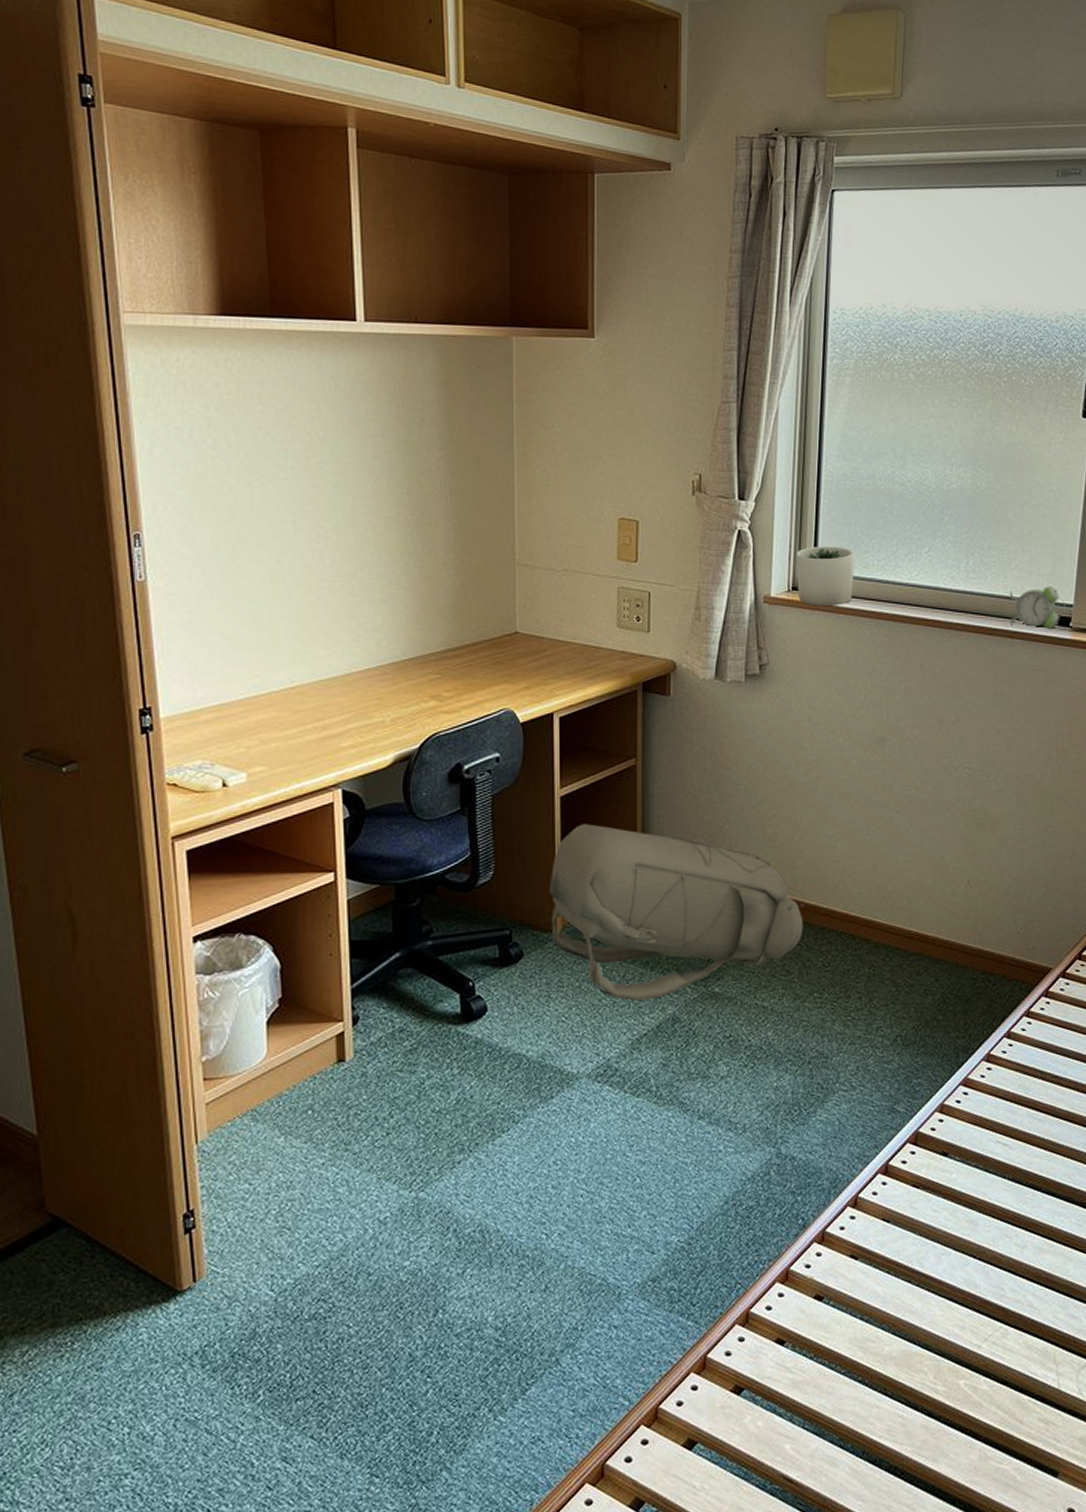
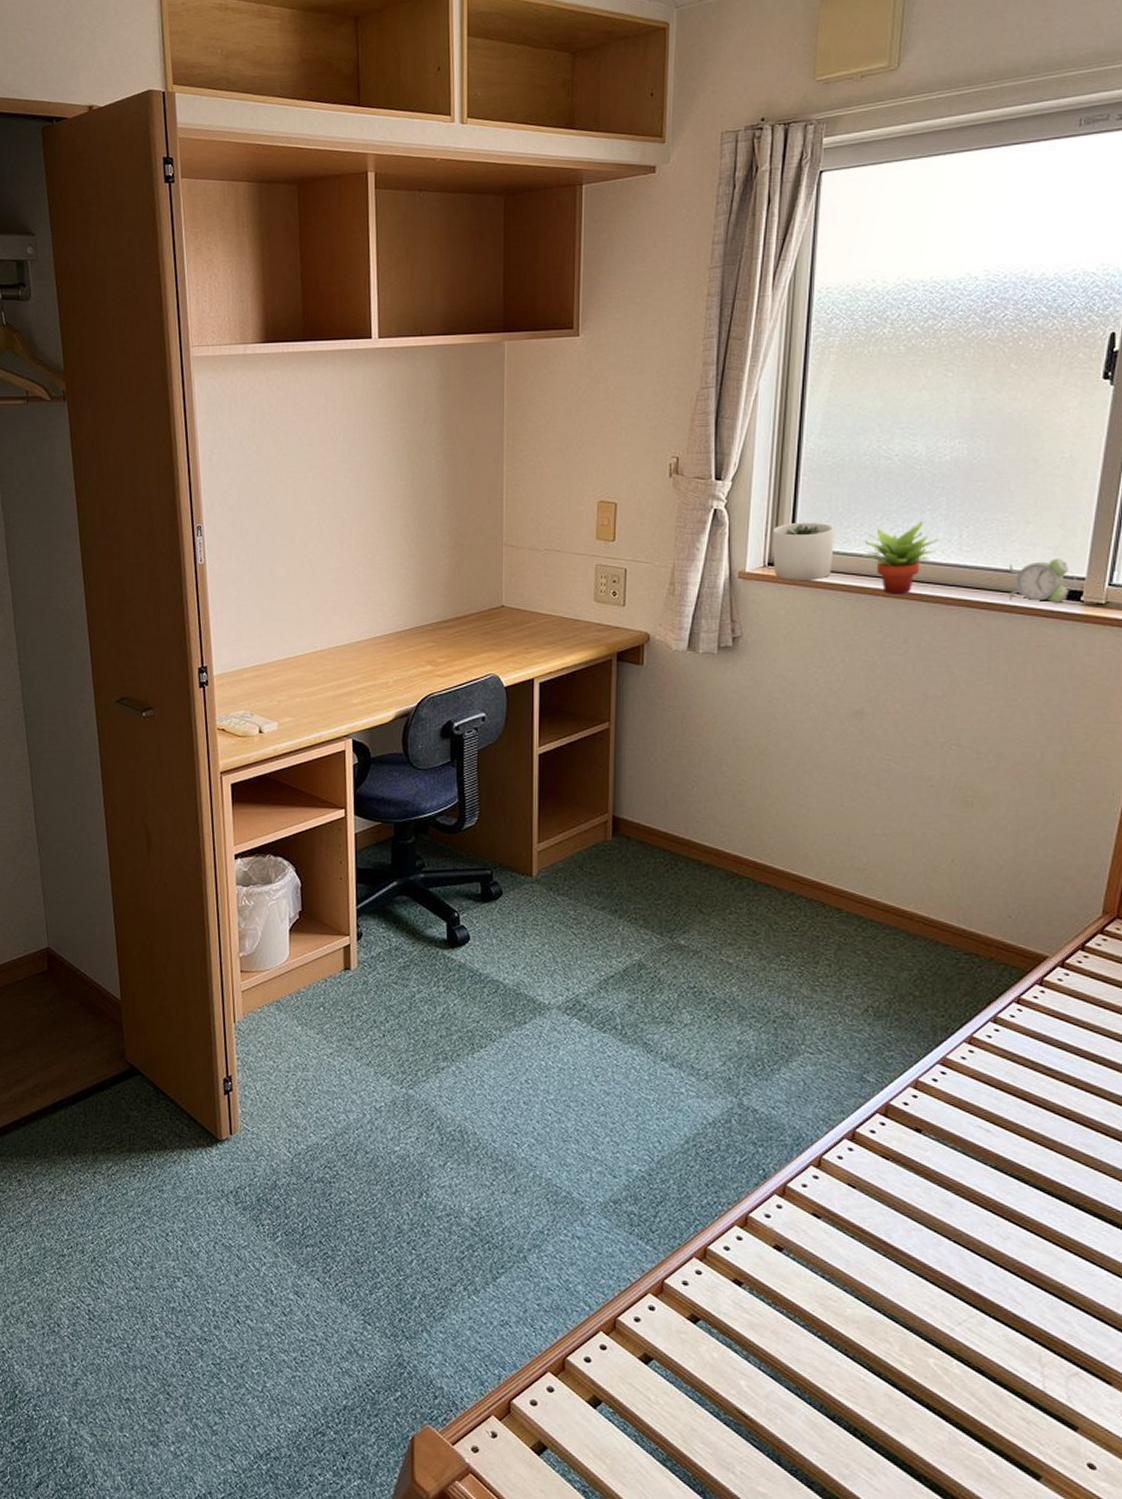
backpack: present [550,824,804,1001] -> none [527,780,773,945]
succulent plant: none [879,548,948,621] -> present [861,521,938,595]

